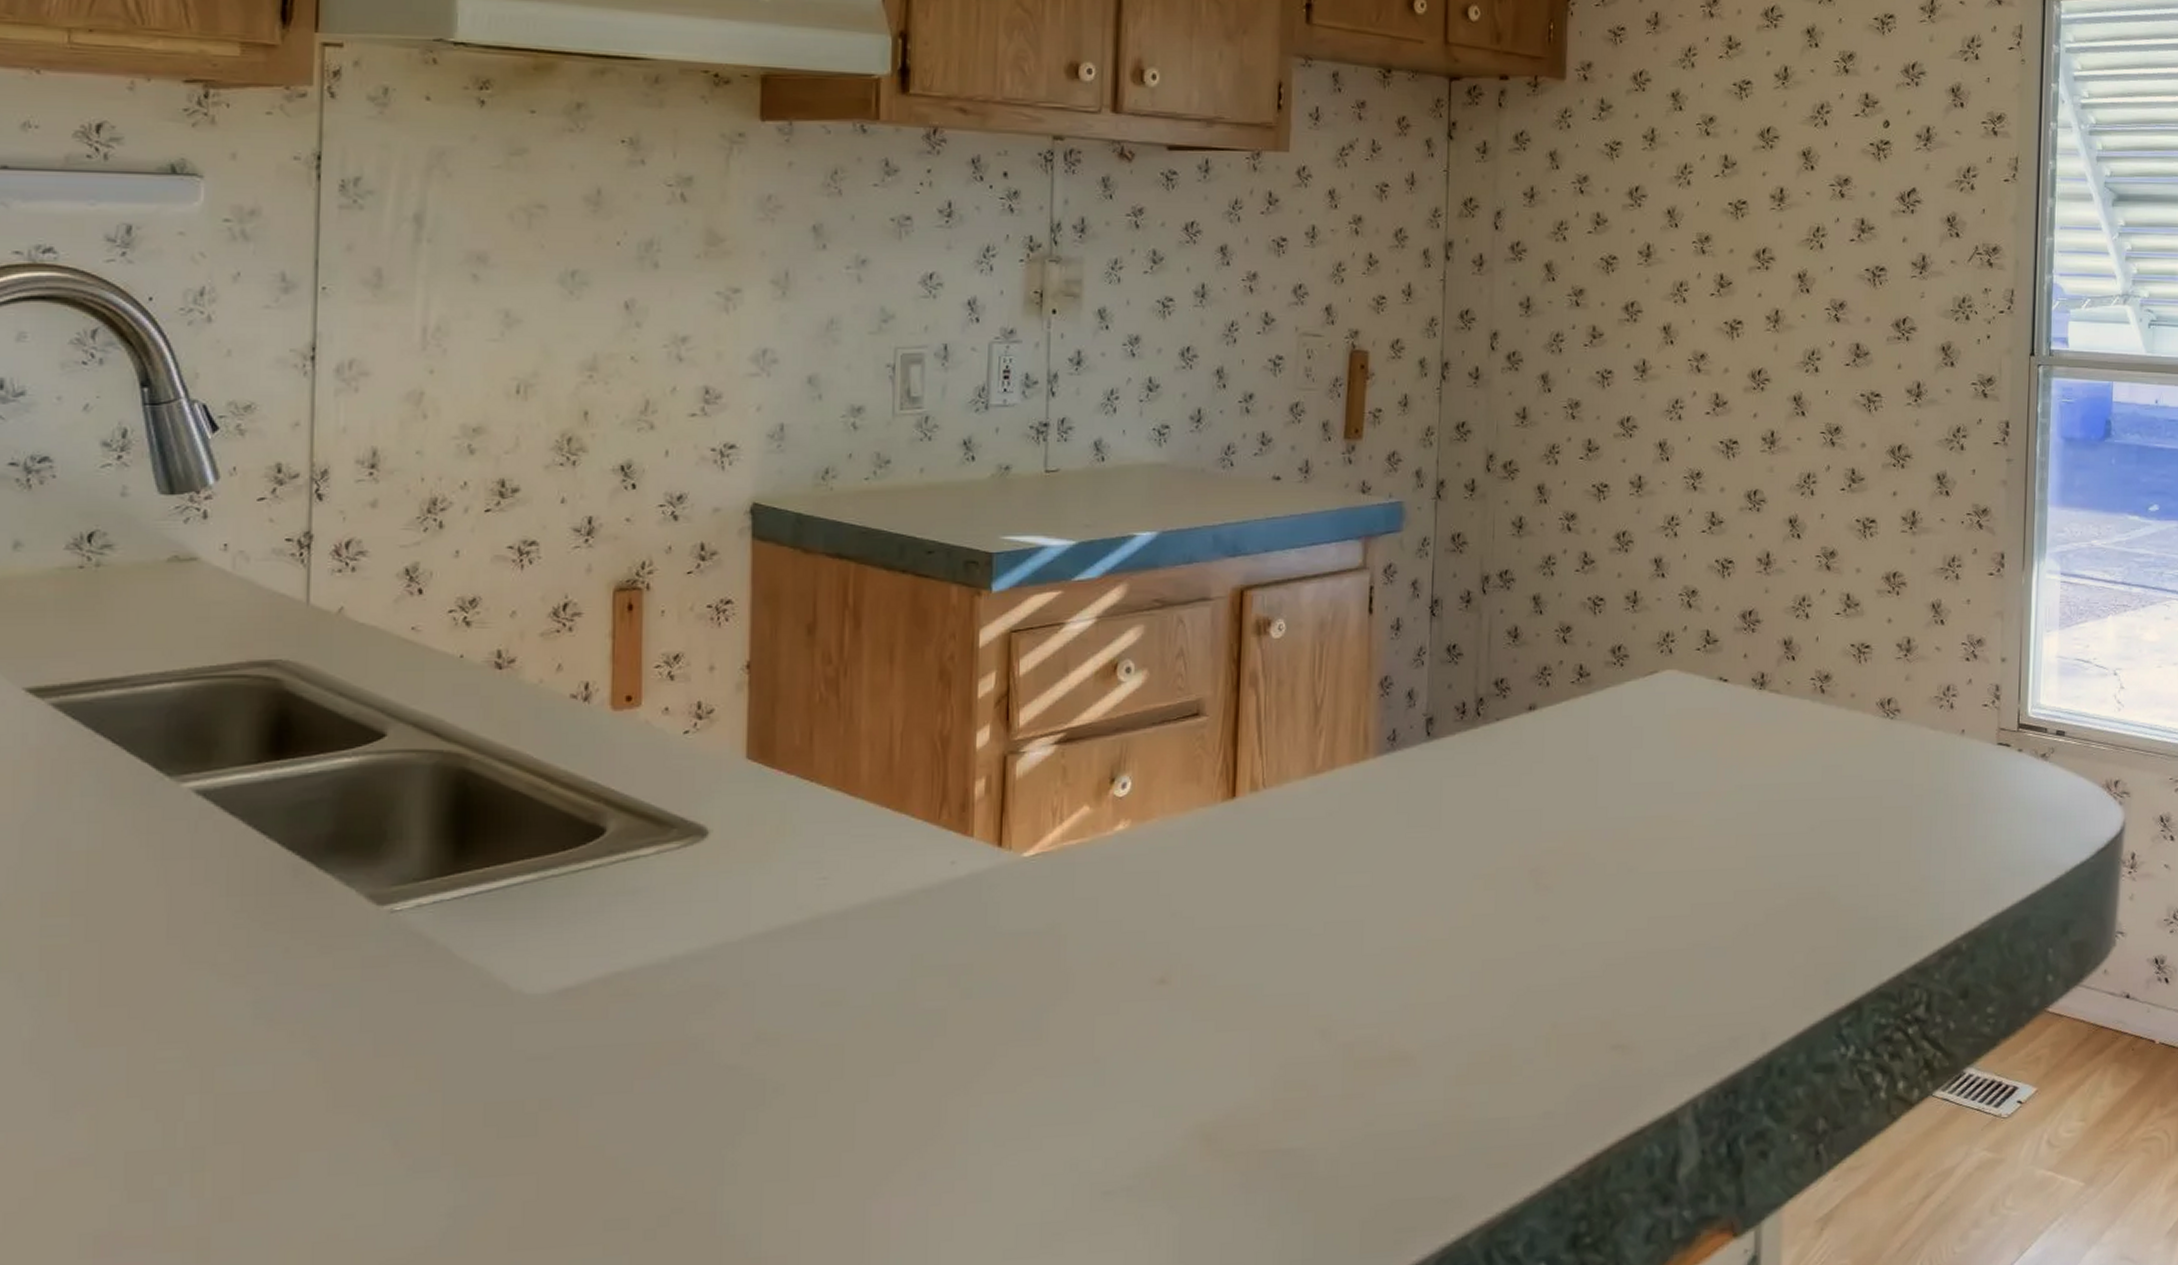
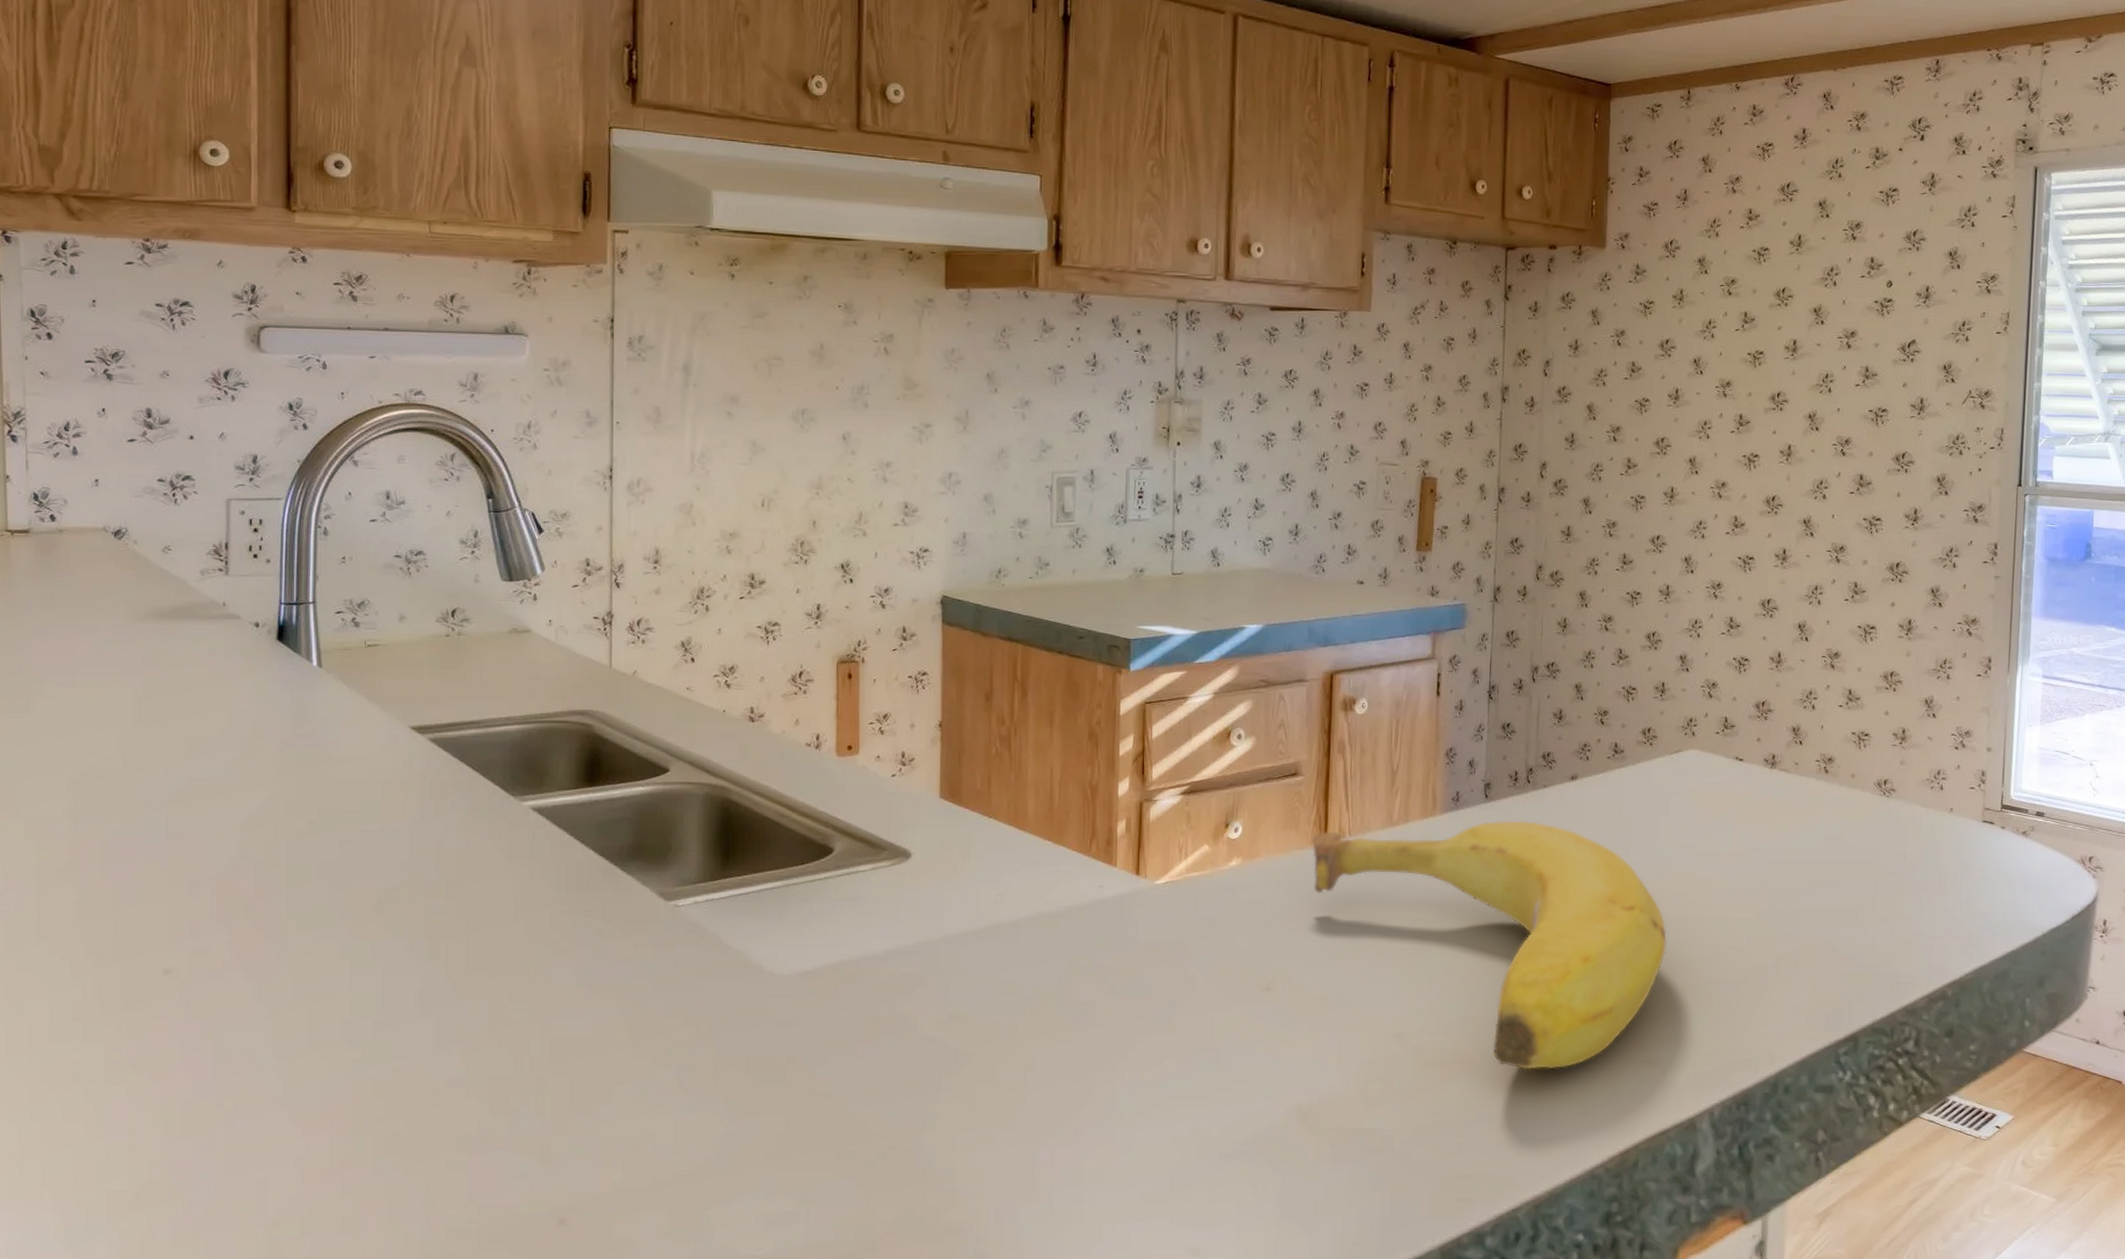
fruit: none [1216,761,1642,1065] -> present [1311,820,1667,1070]

